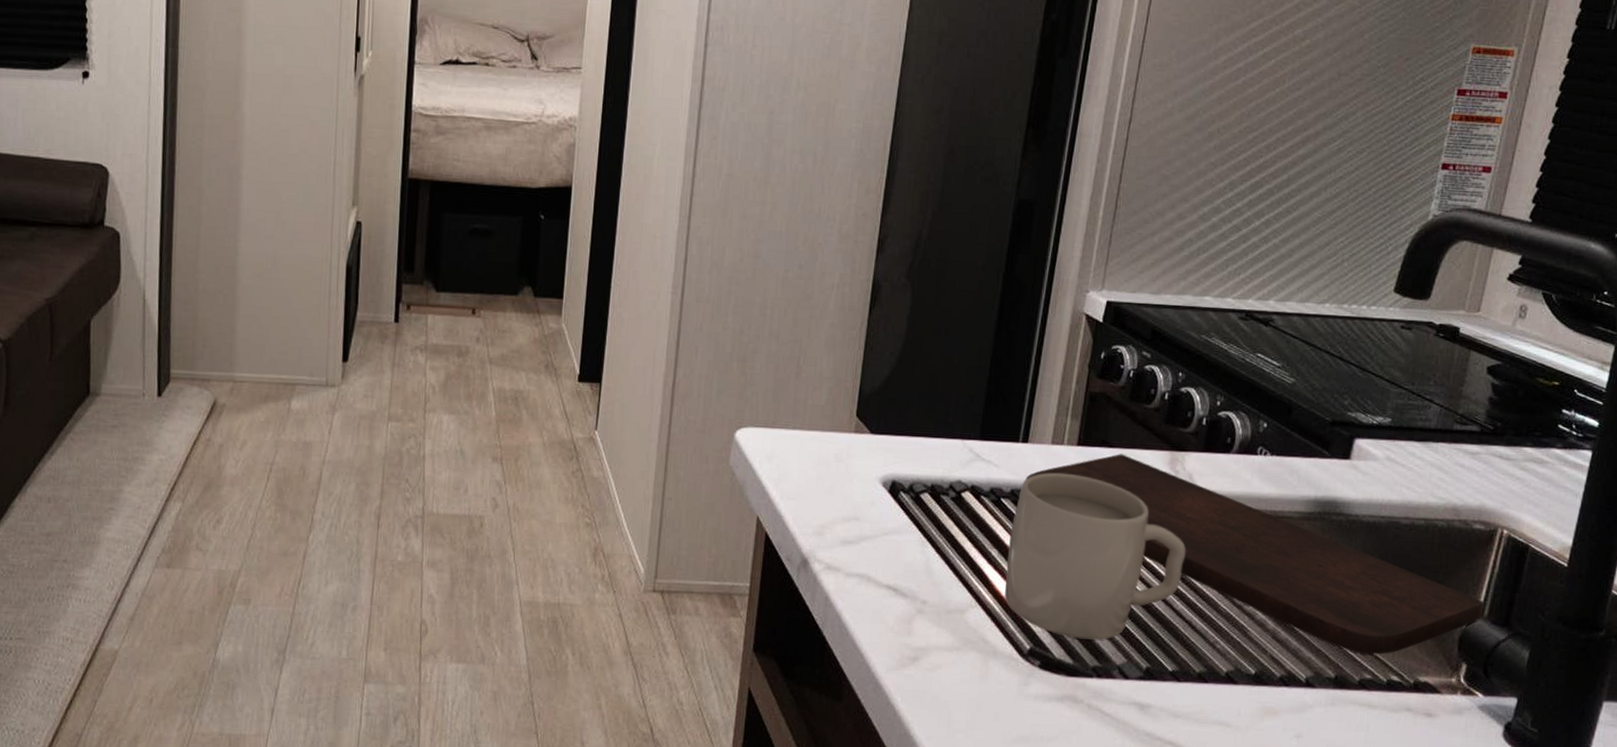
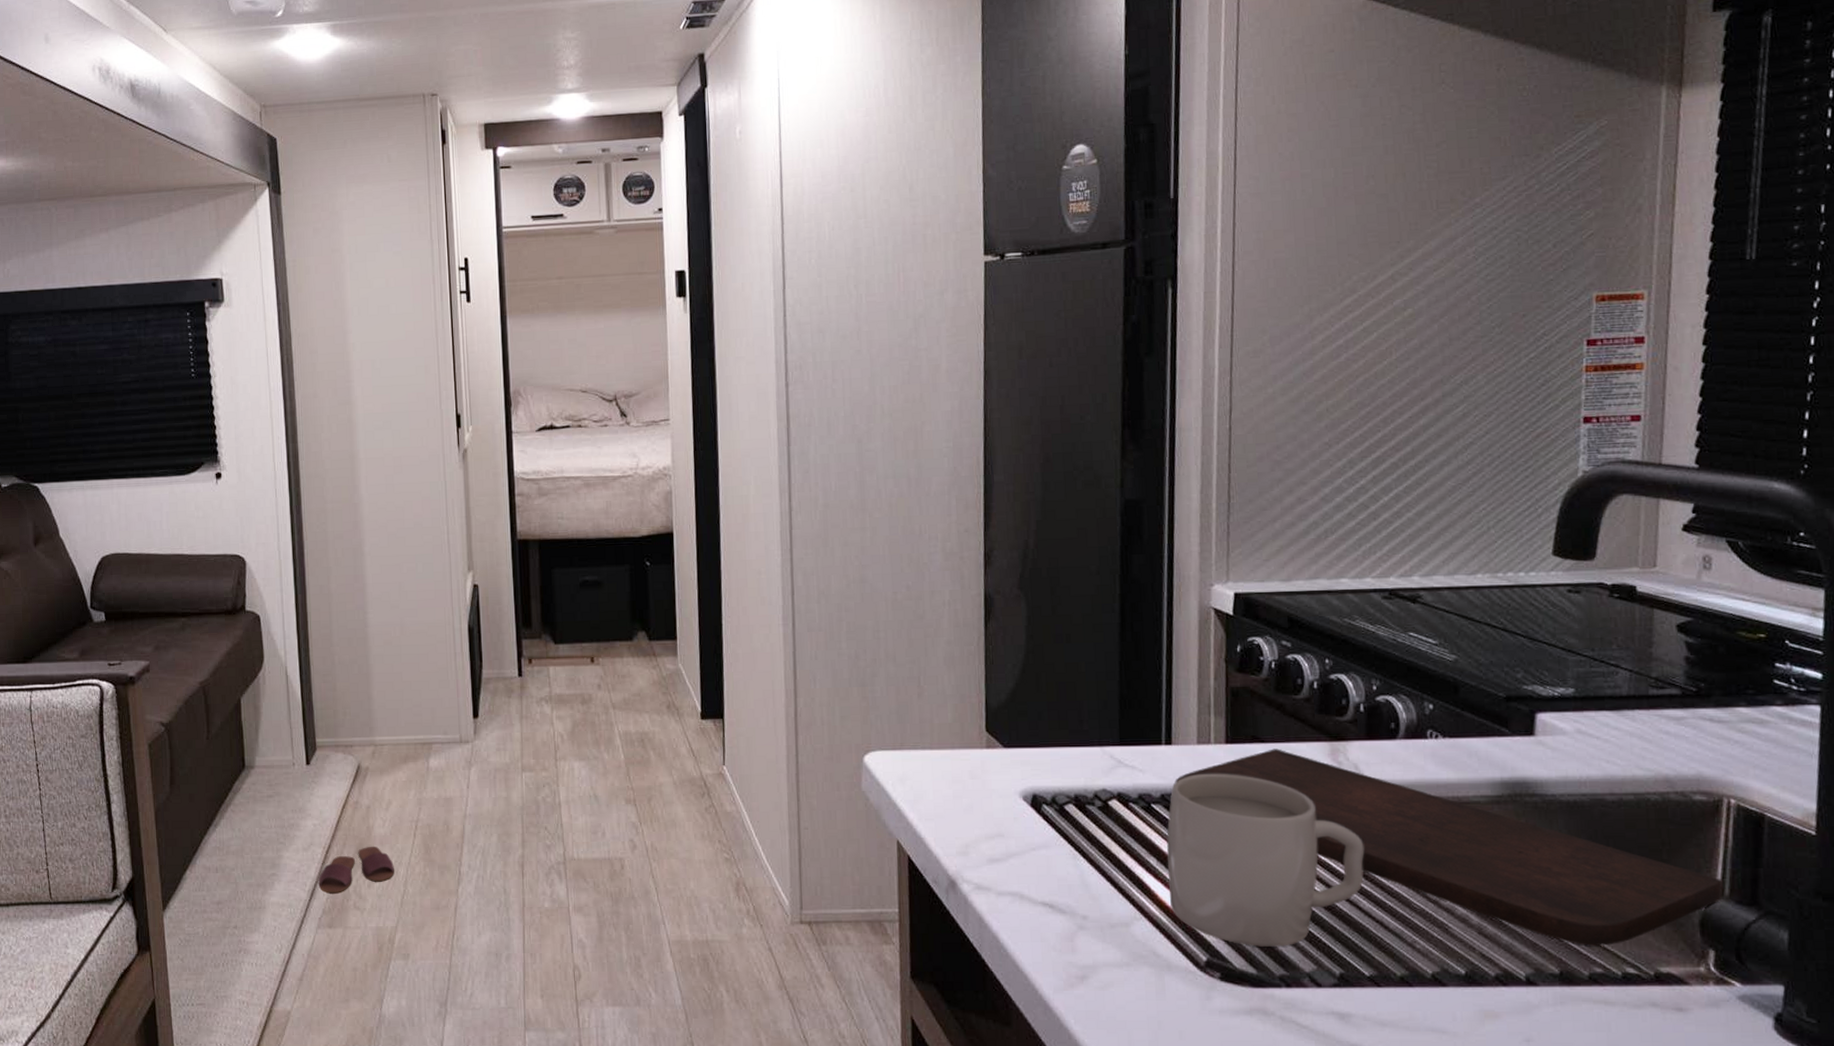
slippers: none [161,486,243,533] -> present [319,846,394,894]

